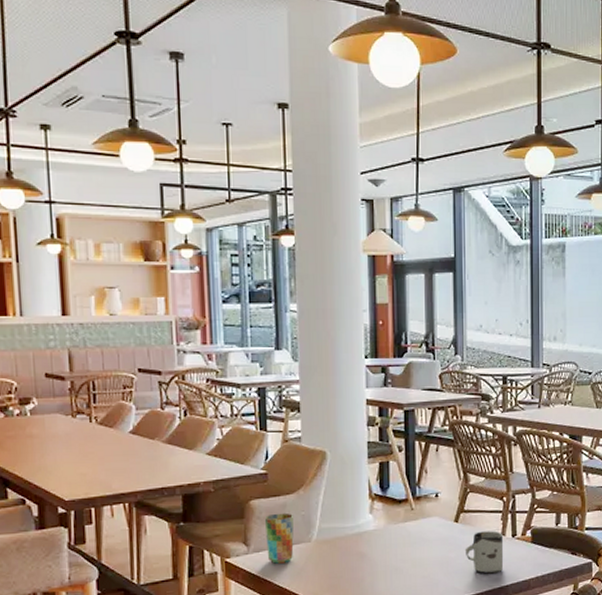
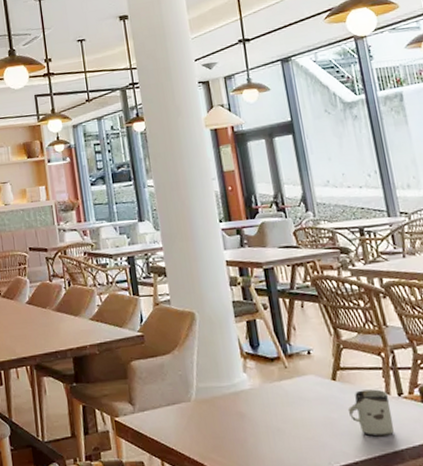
cup: present [264,513,294,564] -> none [145,373,176,423]

